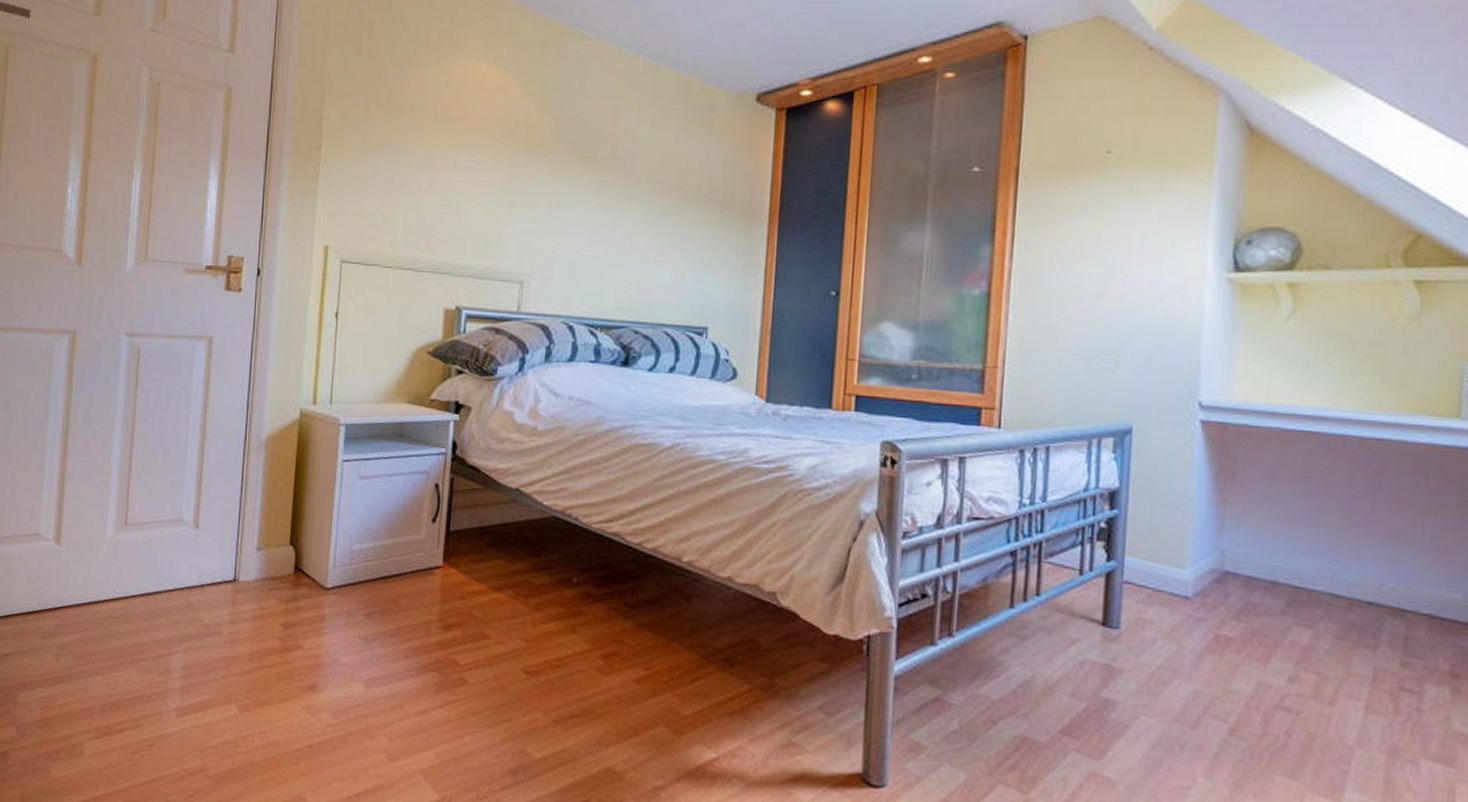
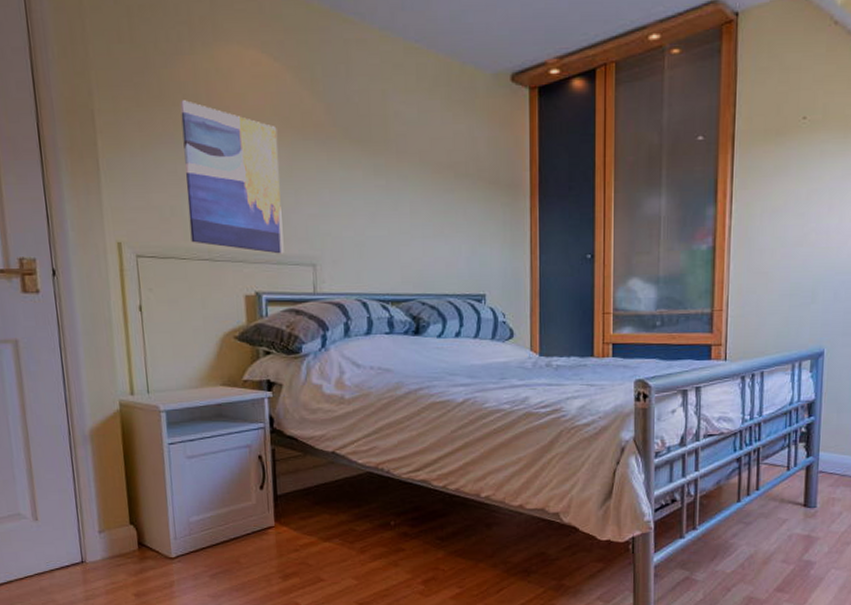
wall art: none [398,110,500,269] -> present [180,100,284,254]

